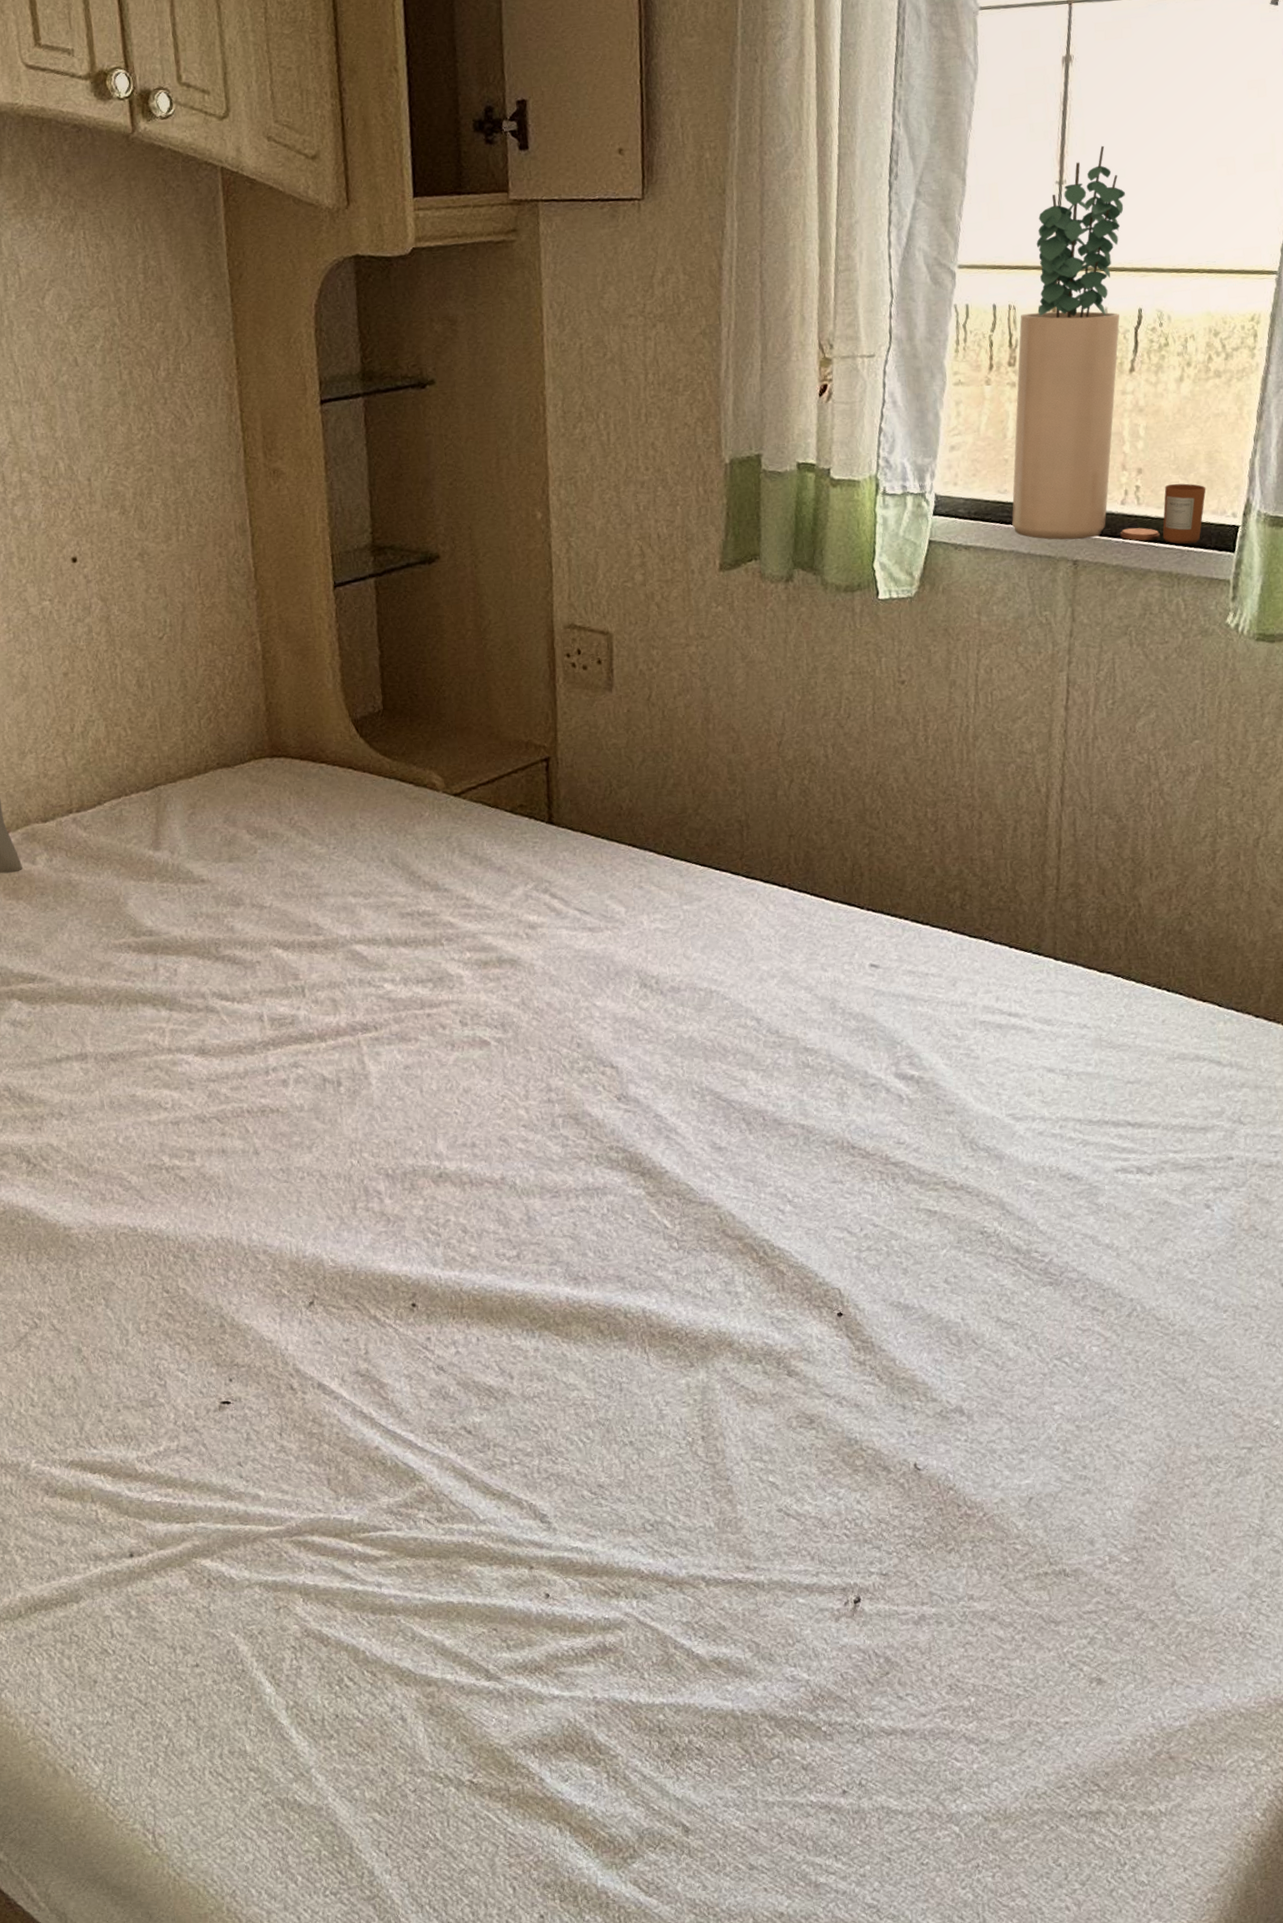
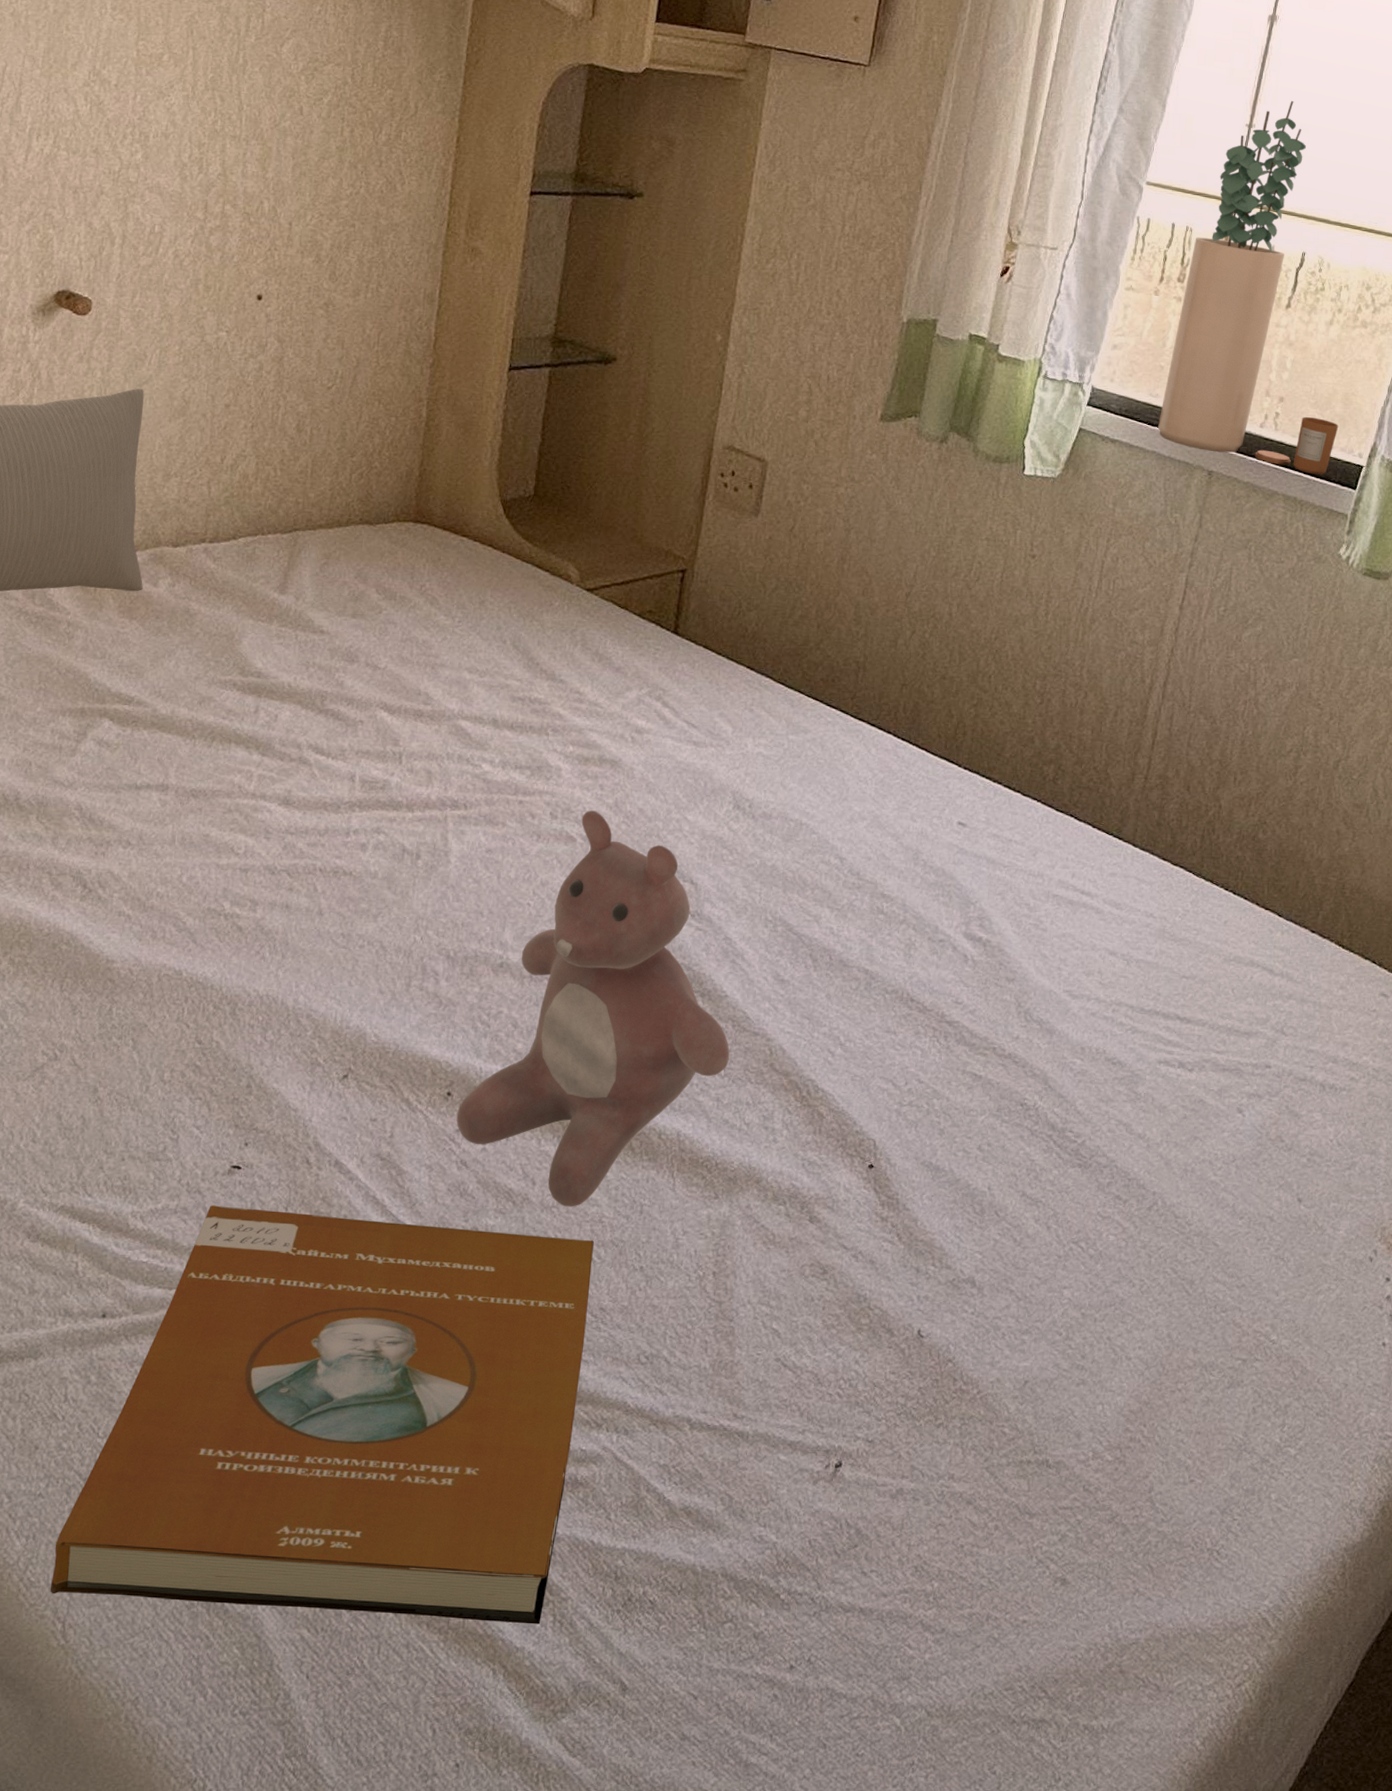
book: none [130,1422,596,1810] -> present [50,1204,594,1625]
stuffed animal: none [425,1012,681,1395] -> present [456,810,730,1207]

